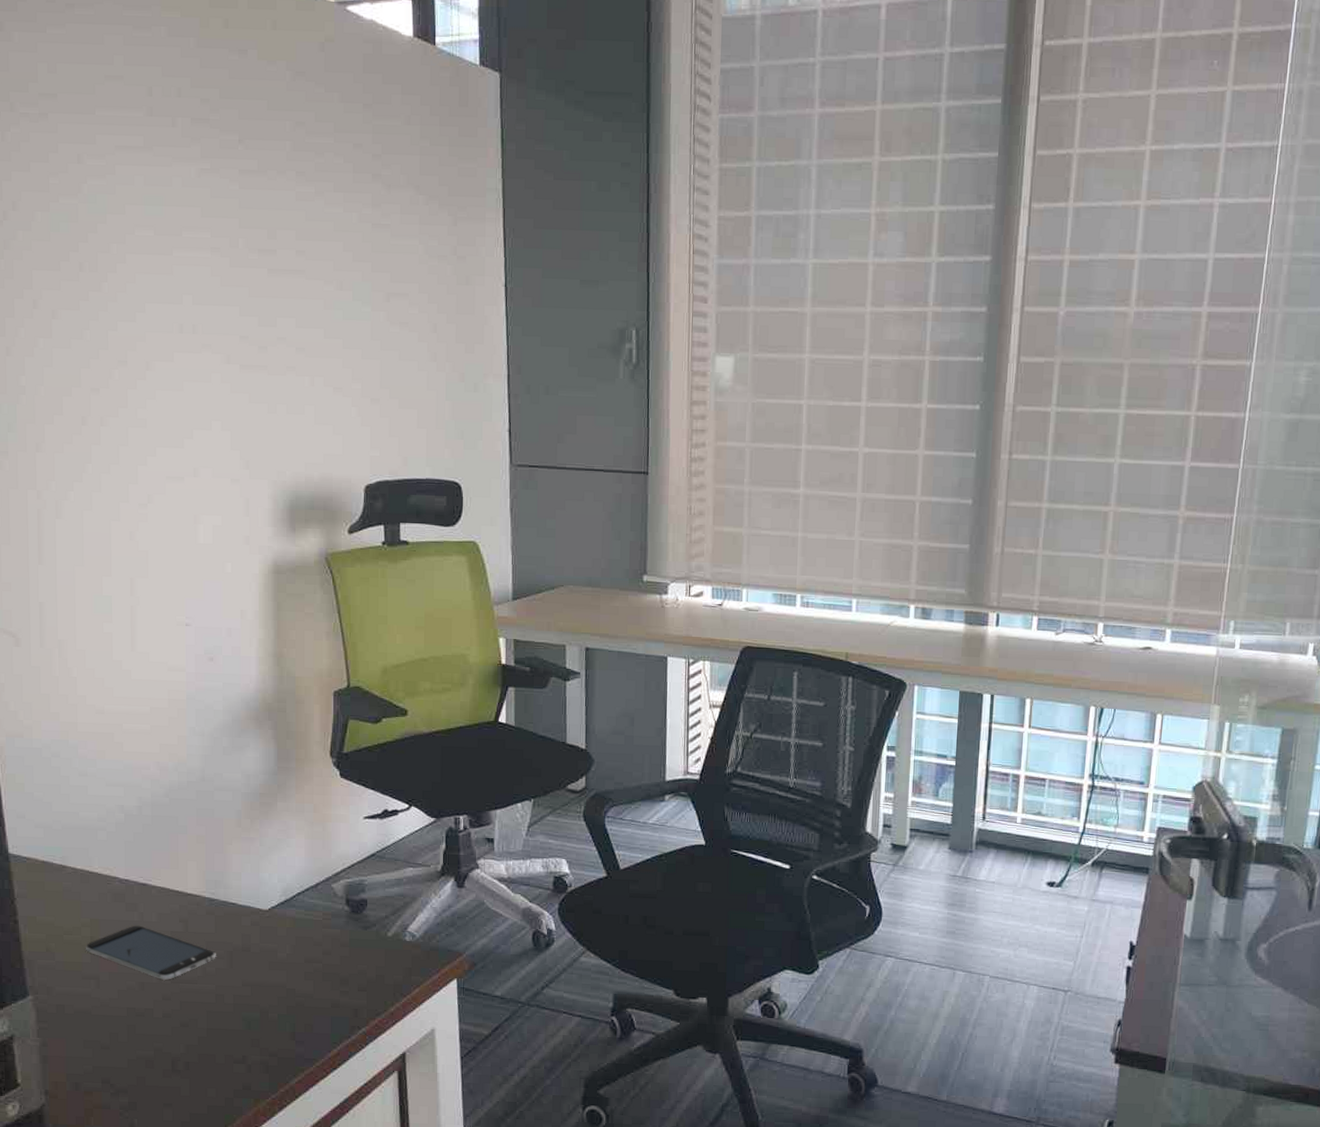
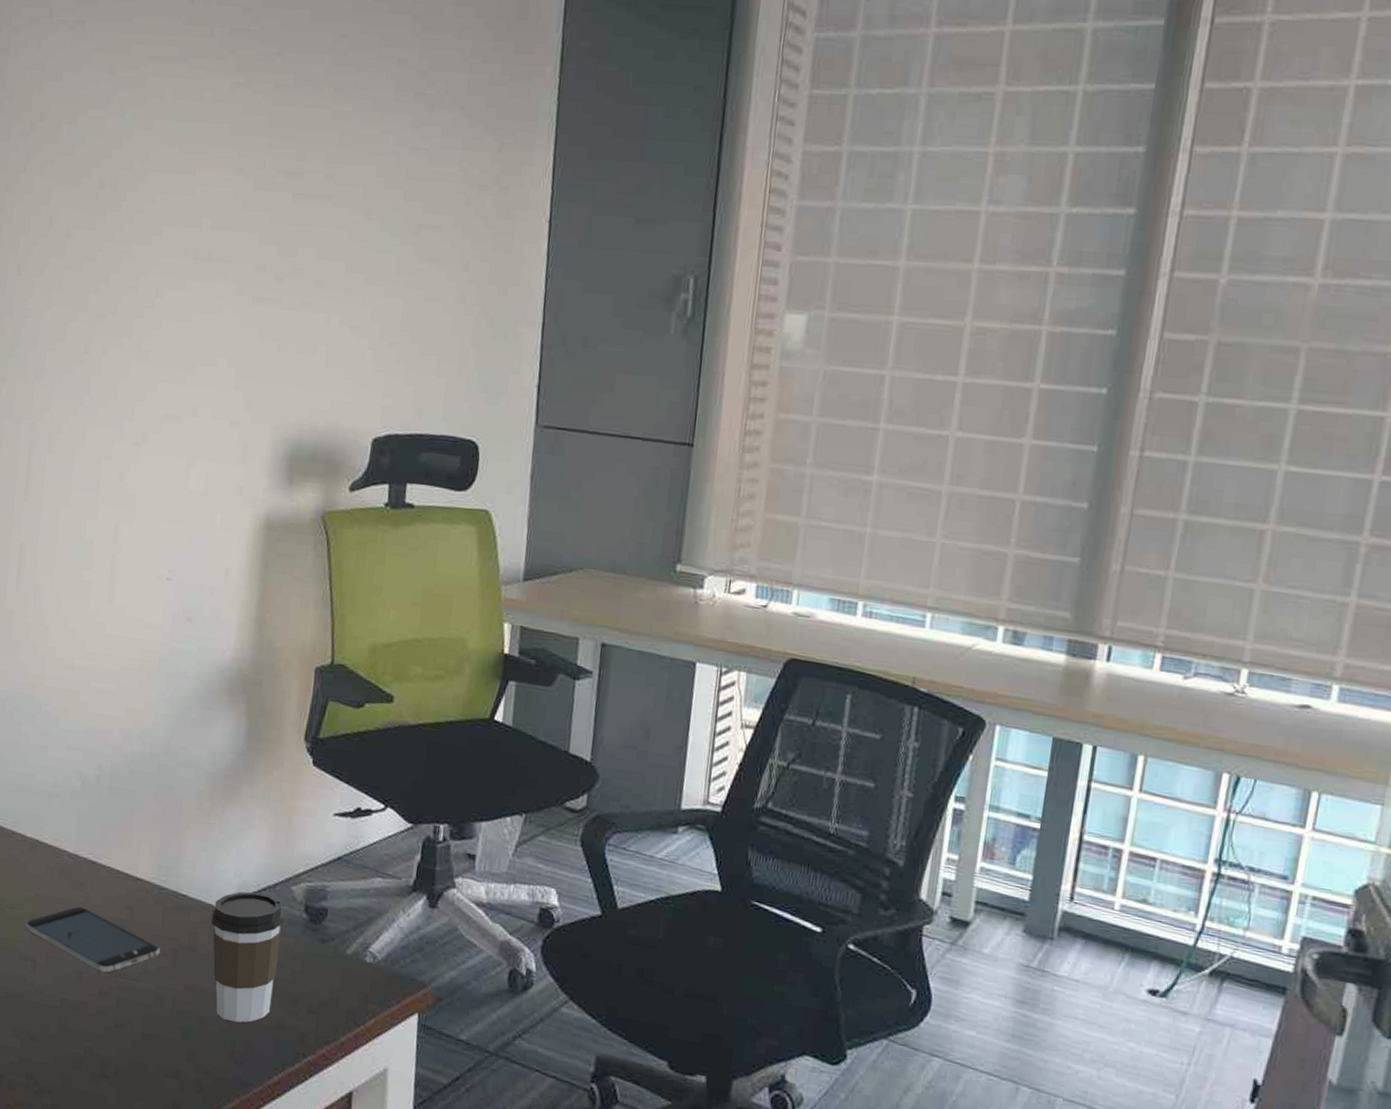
coffee cup: none [261,892,328,1007] -> present [211,891,284,1023]

